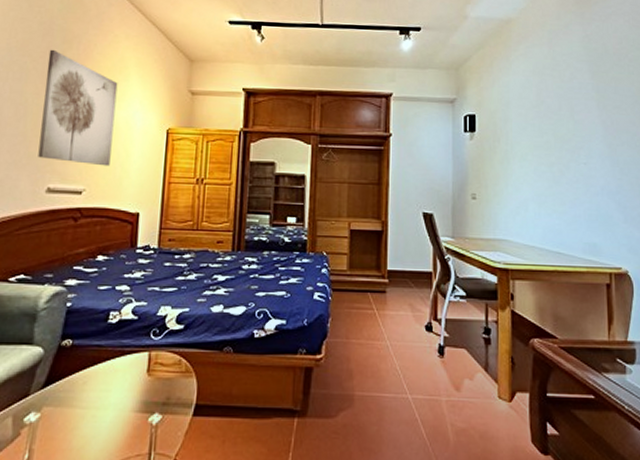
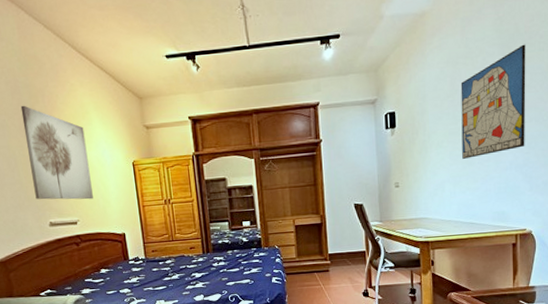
wall art: none [547,65,617,177] -> present [460,44,526,159]

